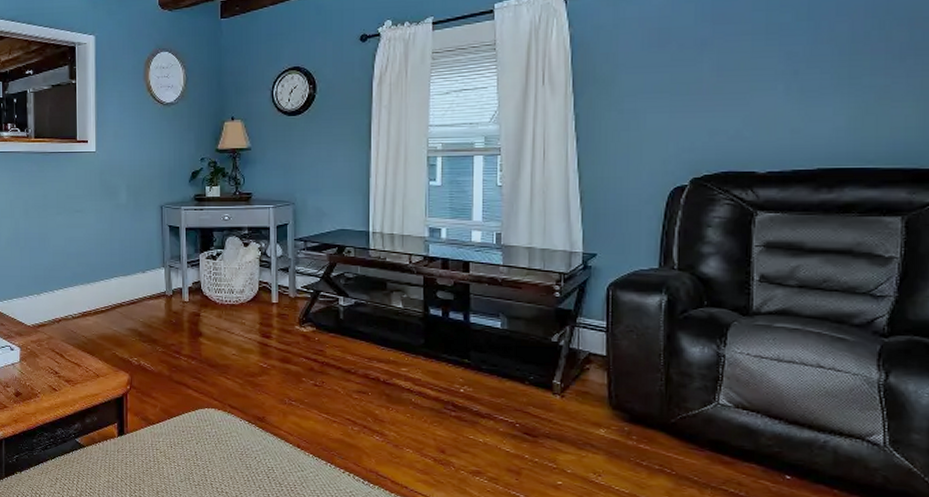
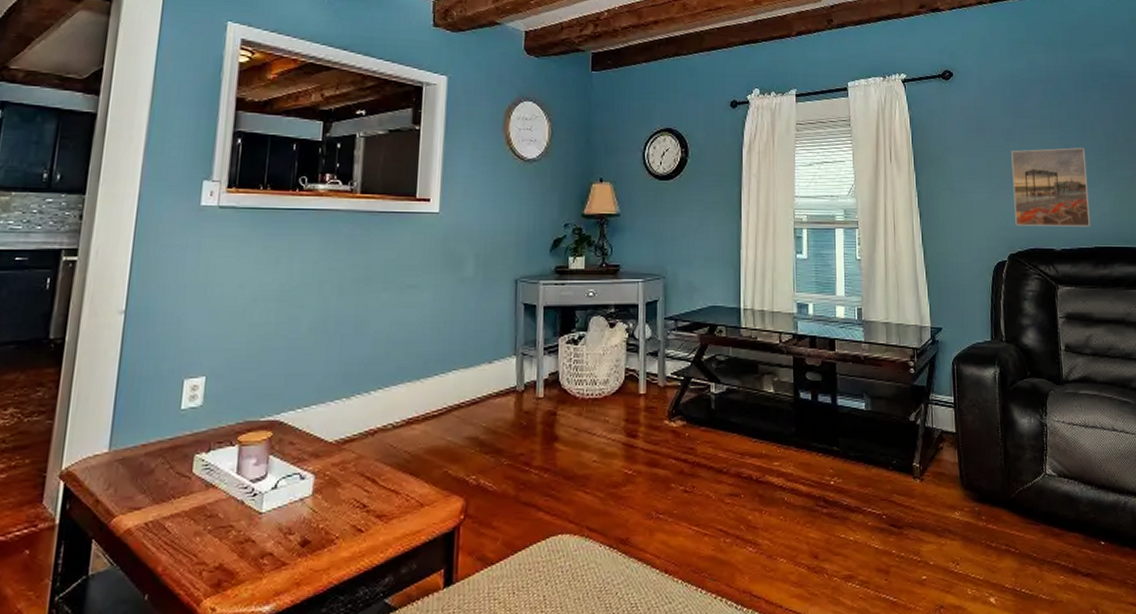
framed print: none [703,54,817,147] -> present [1011,148,1091,227]

